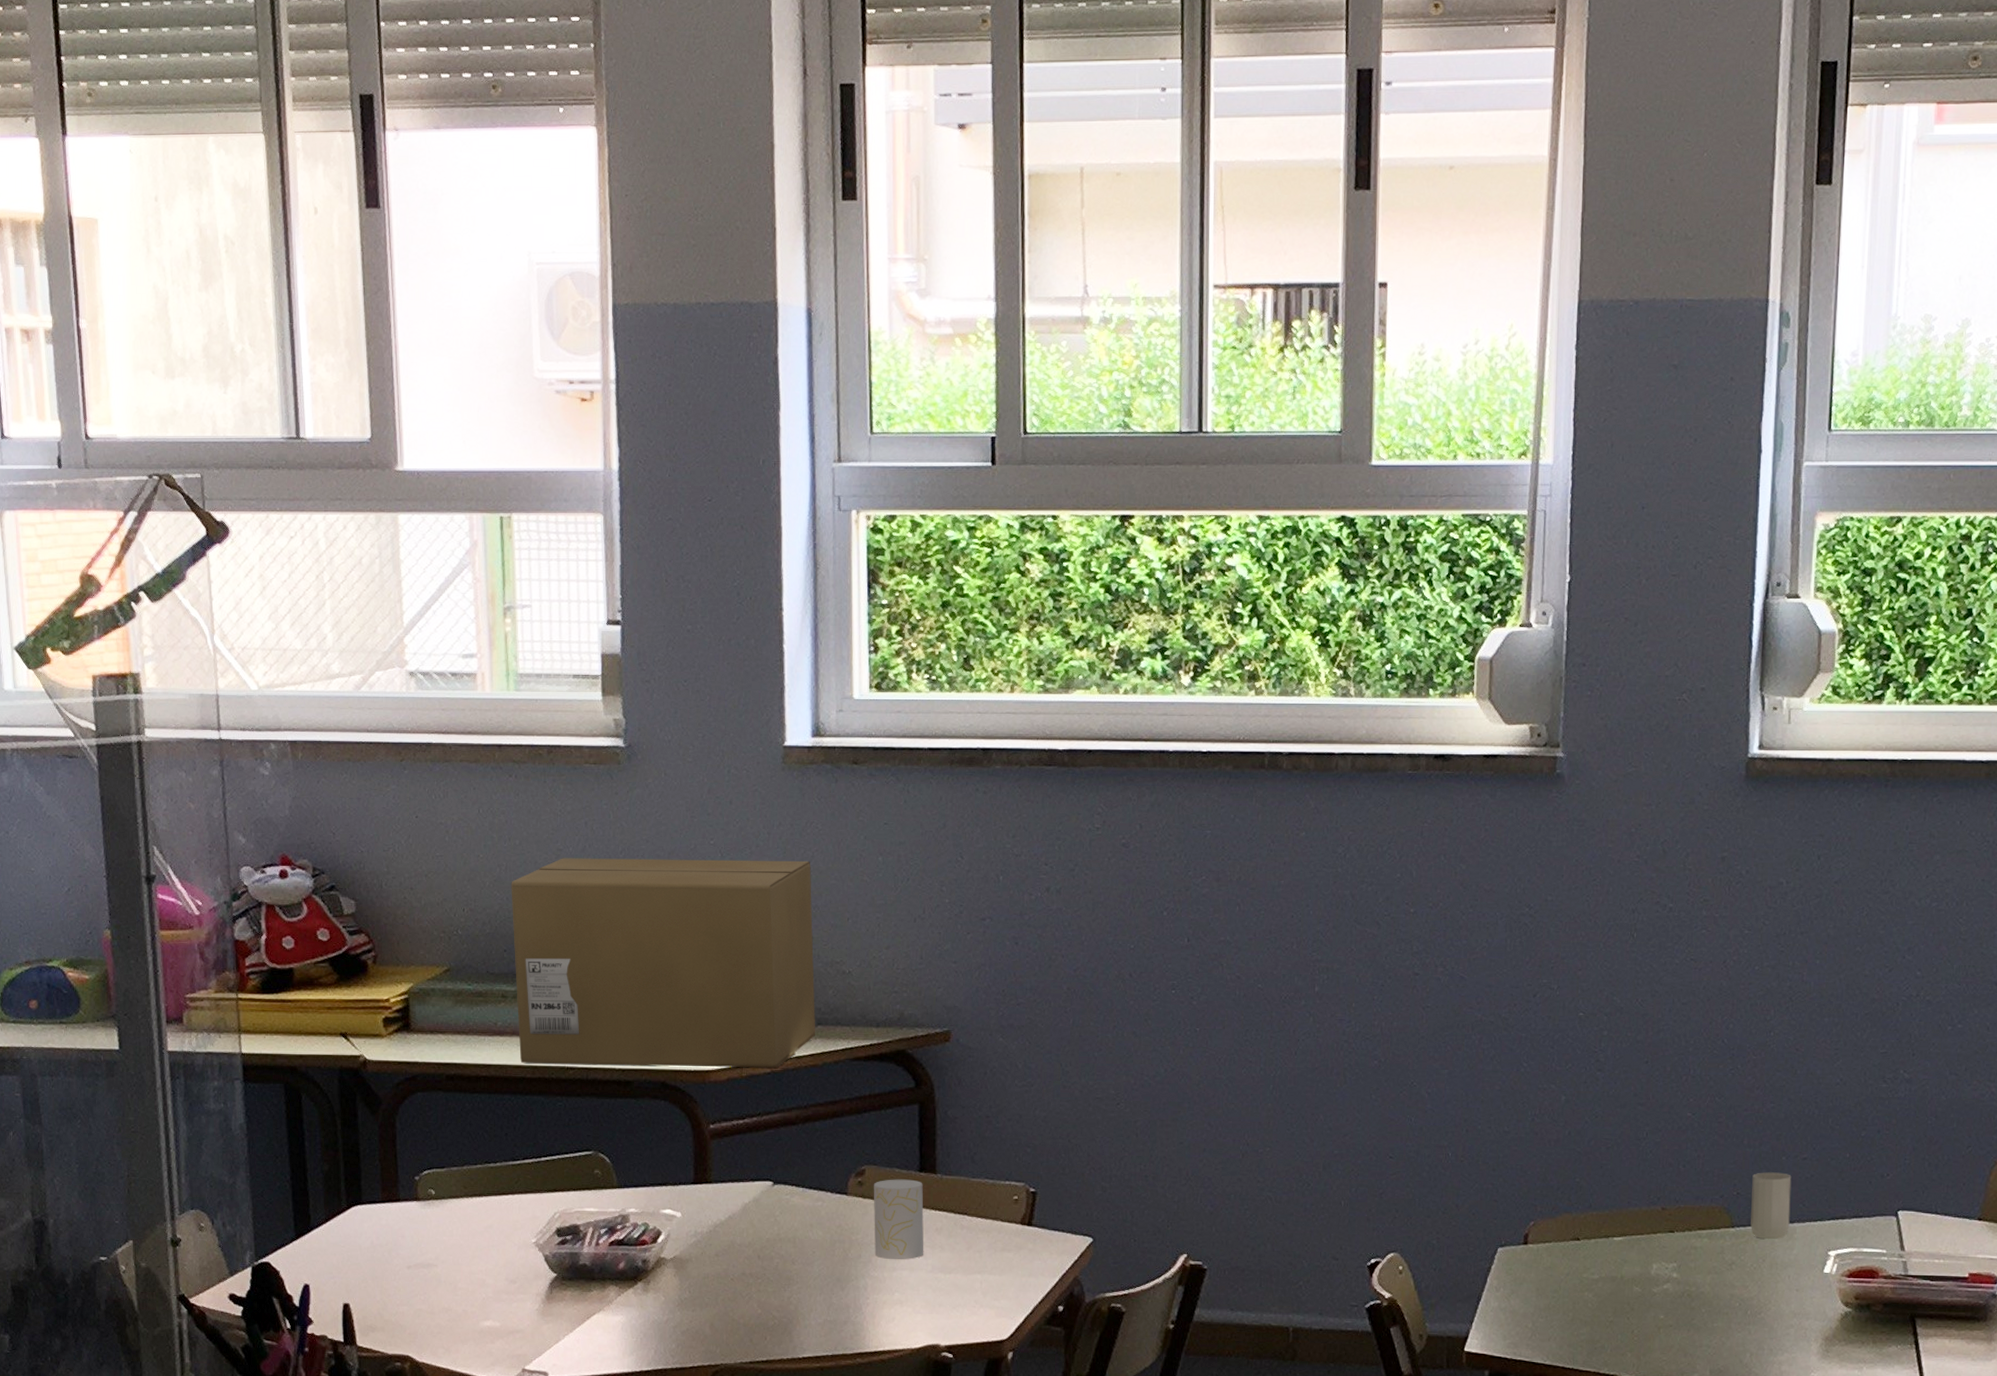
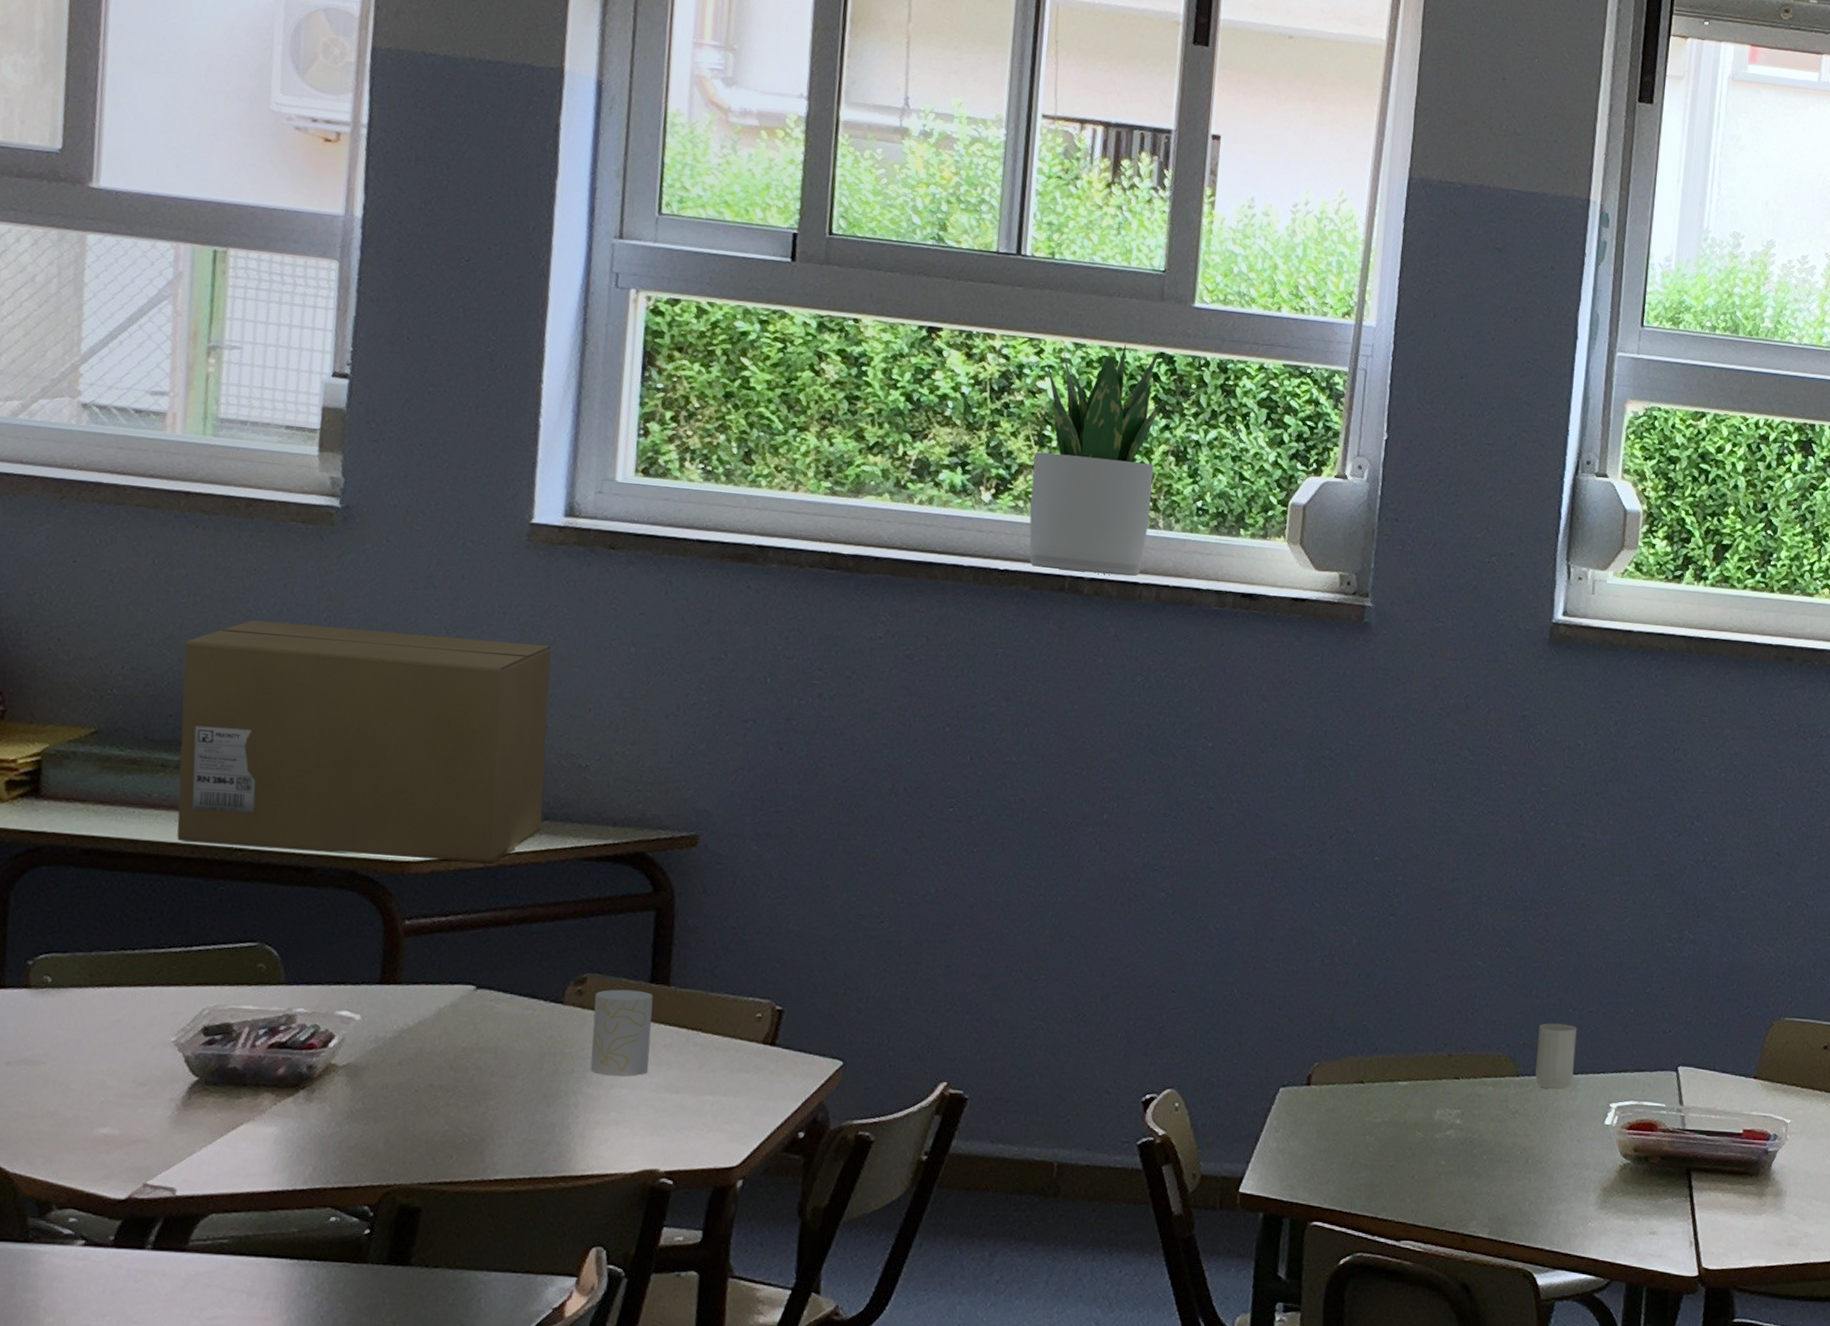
planter: none [1227,511,1349,747] -> present [1029,344,1165,577]

